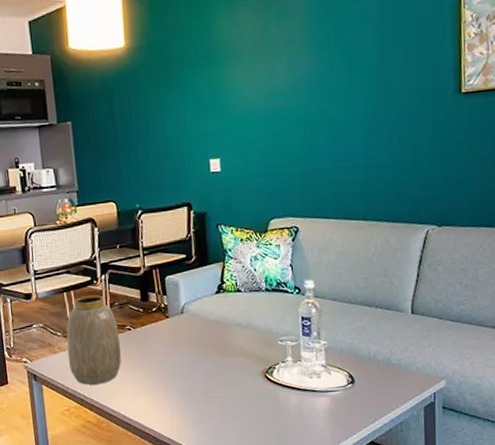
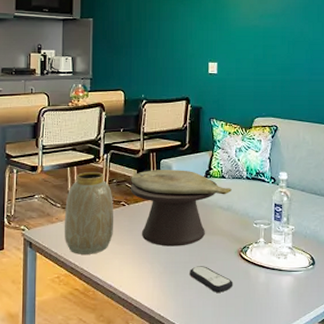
decorative bowl: none [134,286,250,372] -> present [131,170,232,247]
remote control: none [210,390,261,419] -> present [190,266,234,293]

